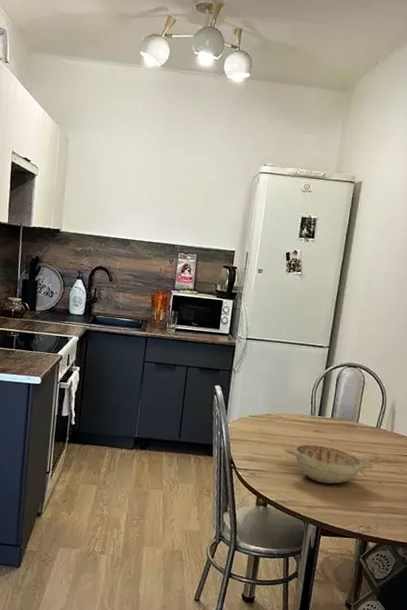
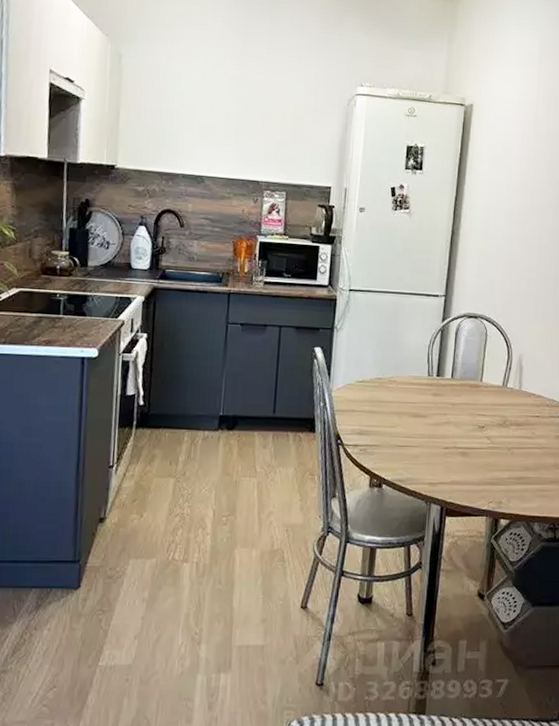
decorative bowl: present [283,444,374,484] -> none [398,410,503,456]

